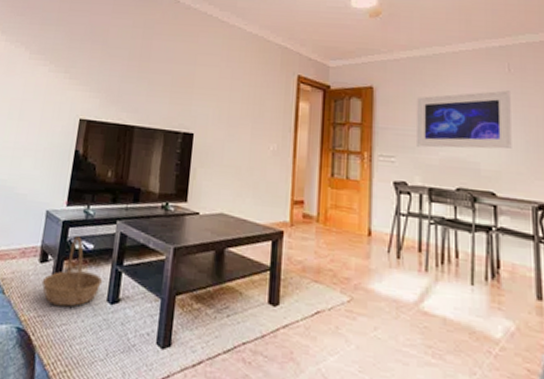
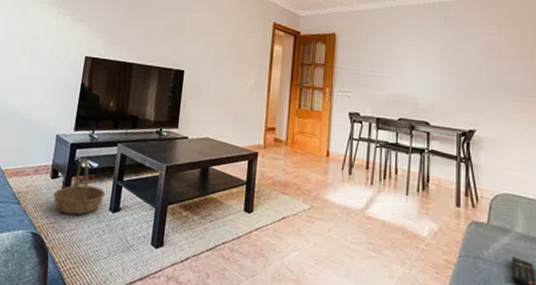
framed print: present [415,90,512,149] -> none [368,39,446,87]

